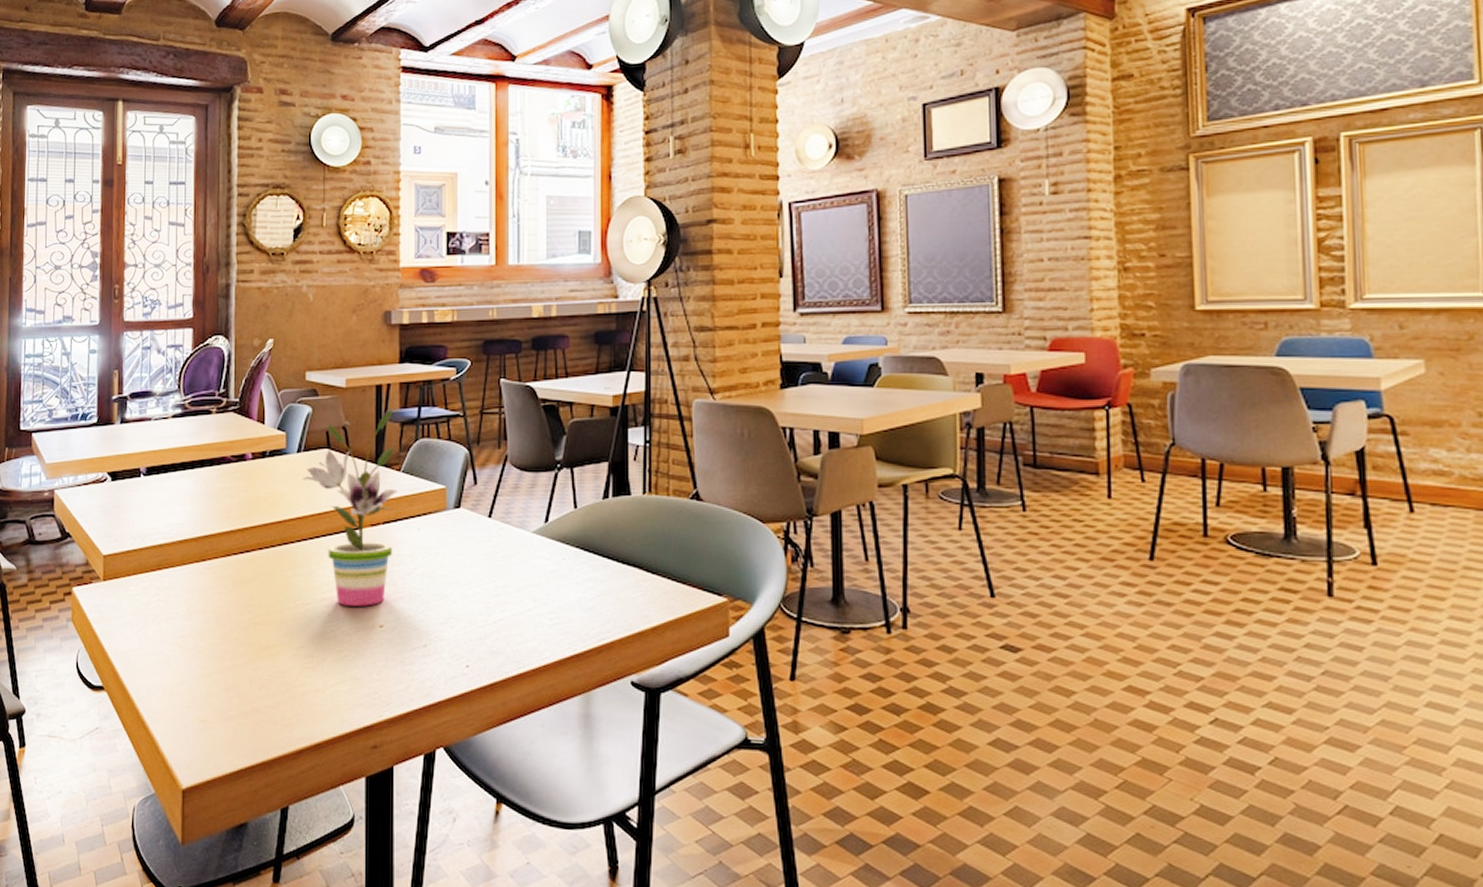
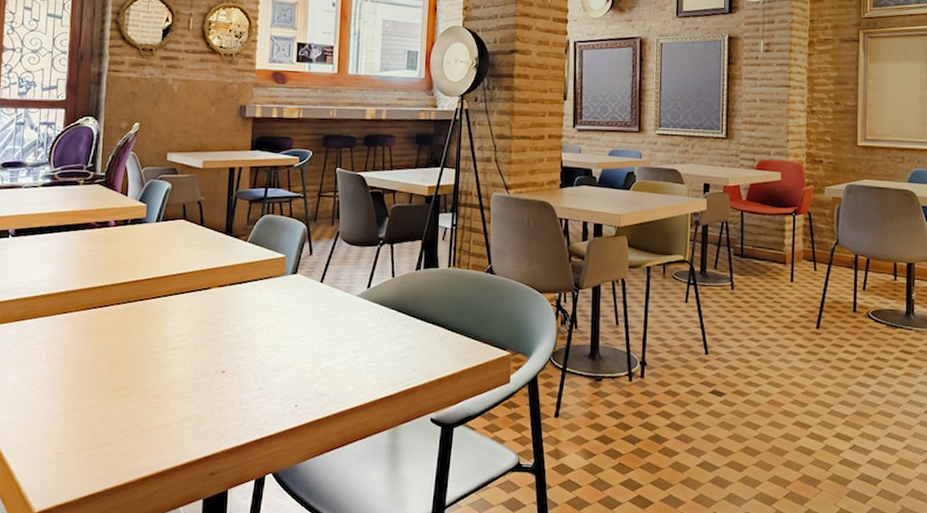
potted plant: present [303,410,398,606] -> none [160,189,244,355]

